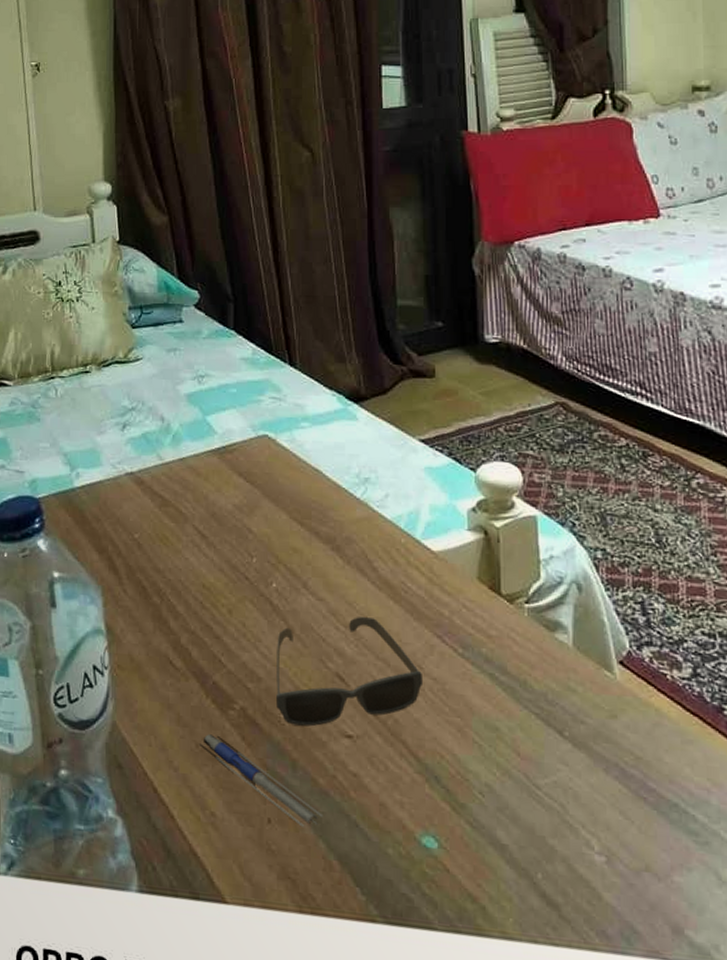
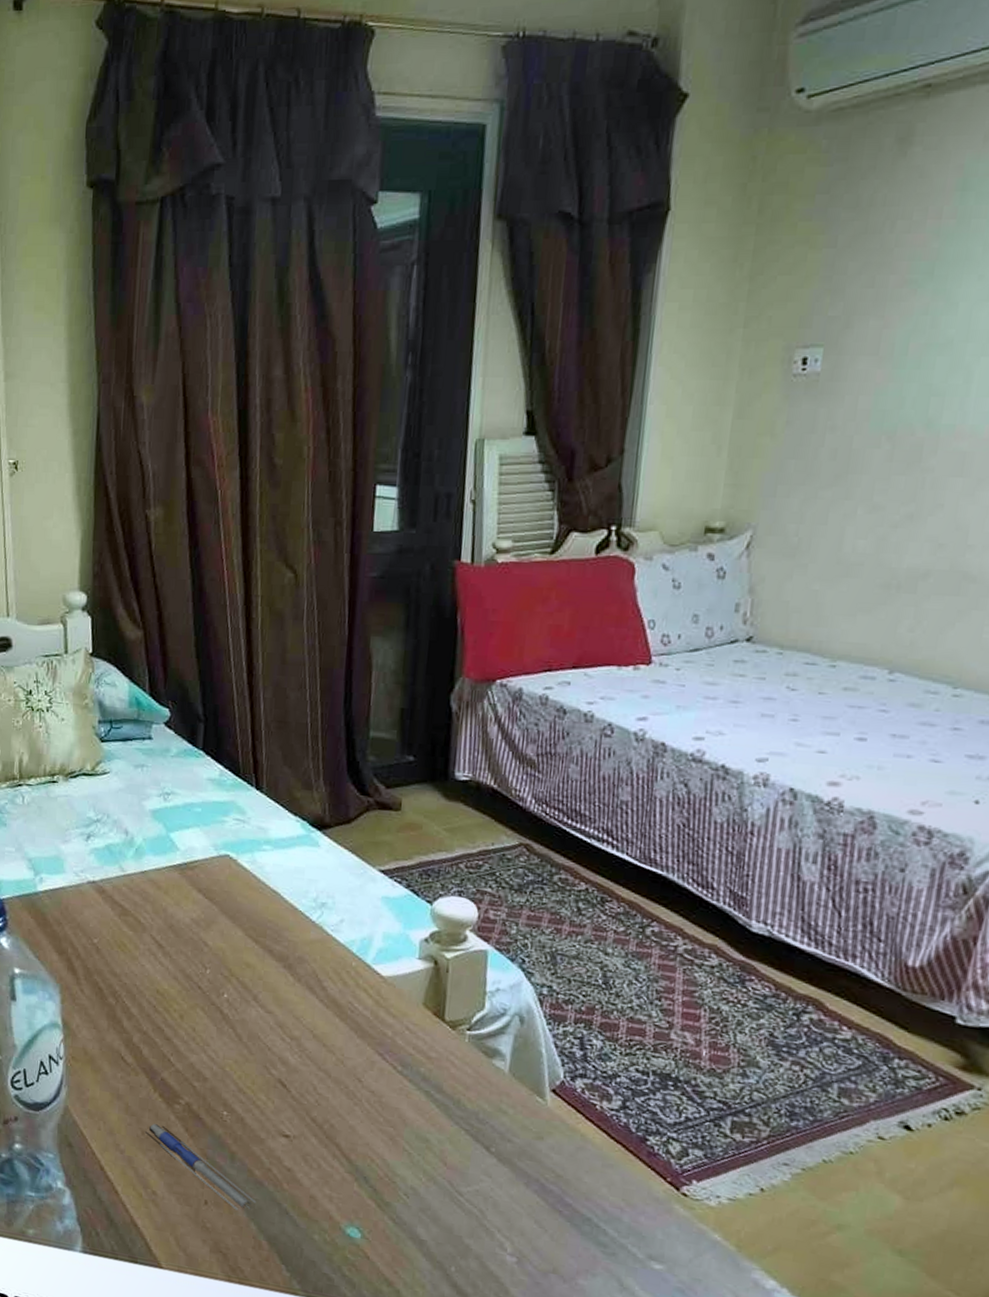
glasses: present [276,617,424,726] -> none [220,1030,362,1124]

